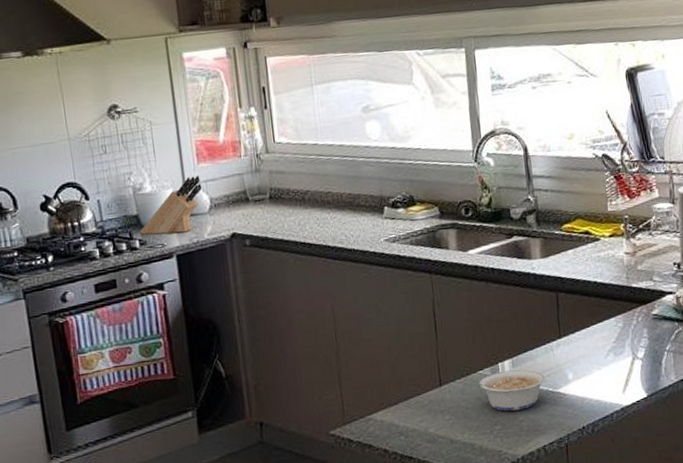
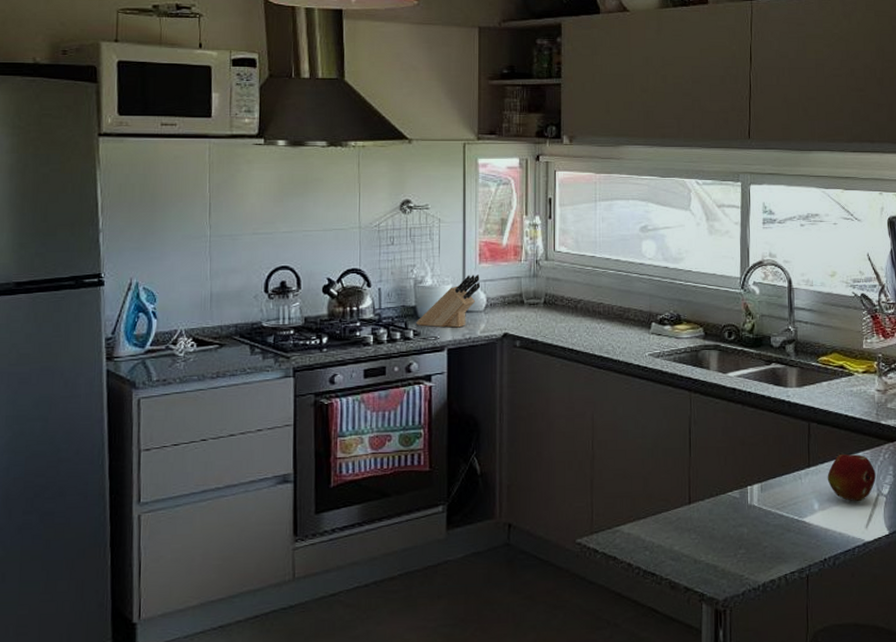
legume: present [466,369,546,412] -> none [714,494,792,536]
fruit: none [579,320,630,368] -> present [827,453,876,502]

